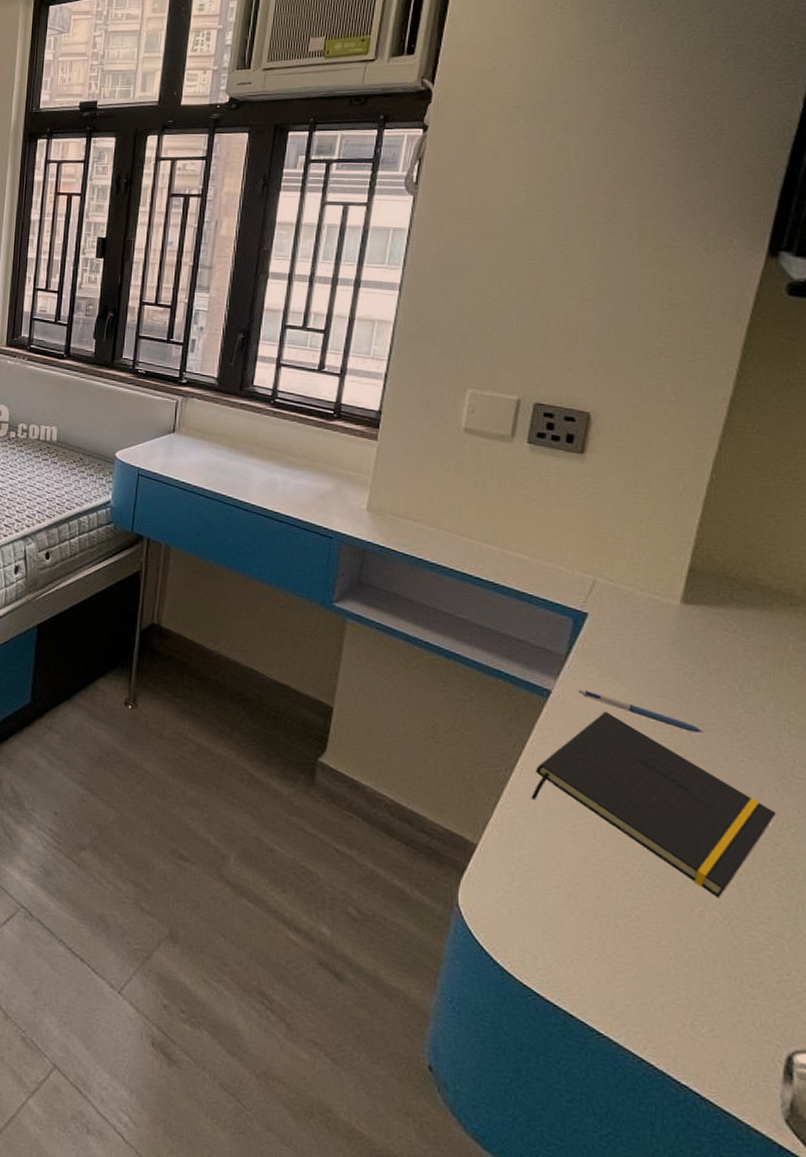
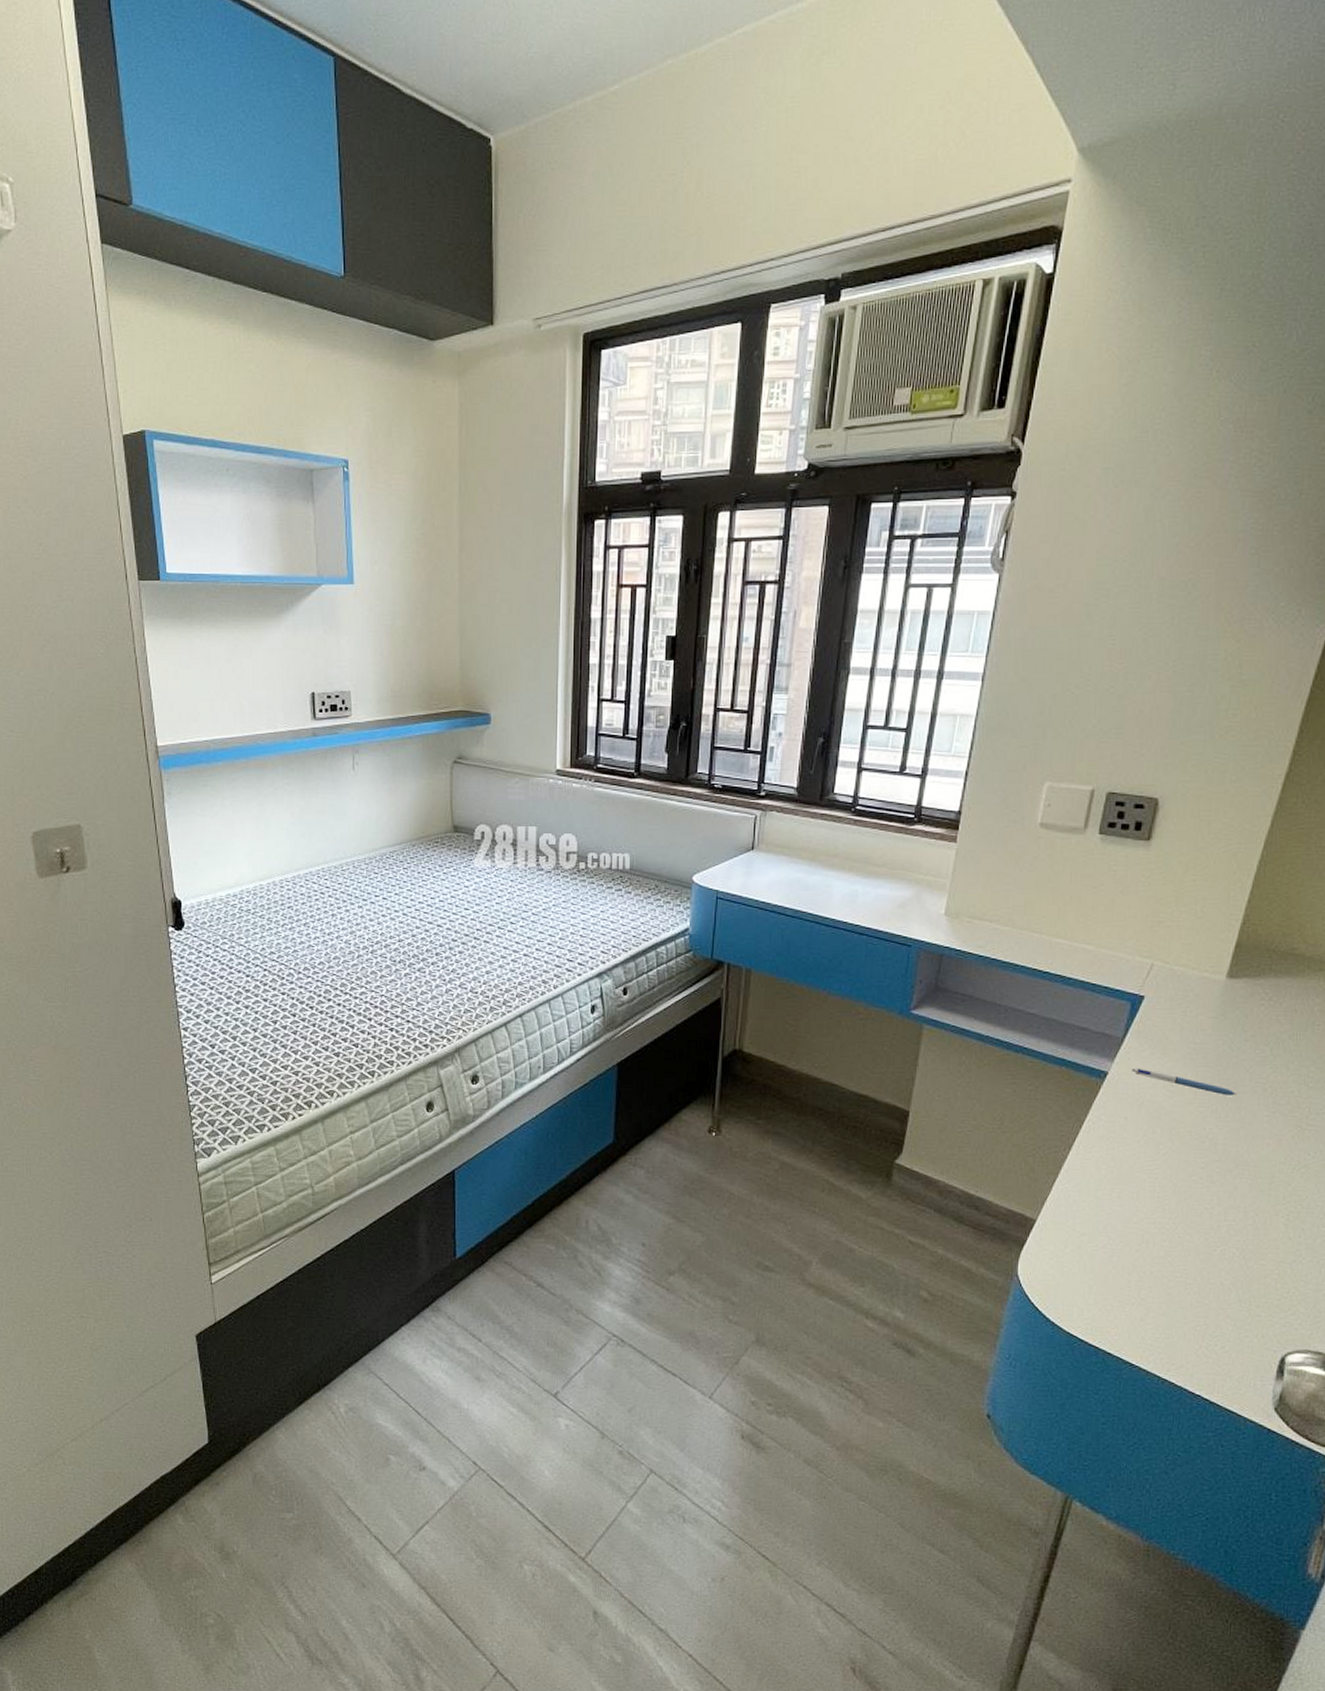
notepad: present [531,711,776,899] -> none [1085,1086,1291,1238]

